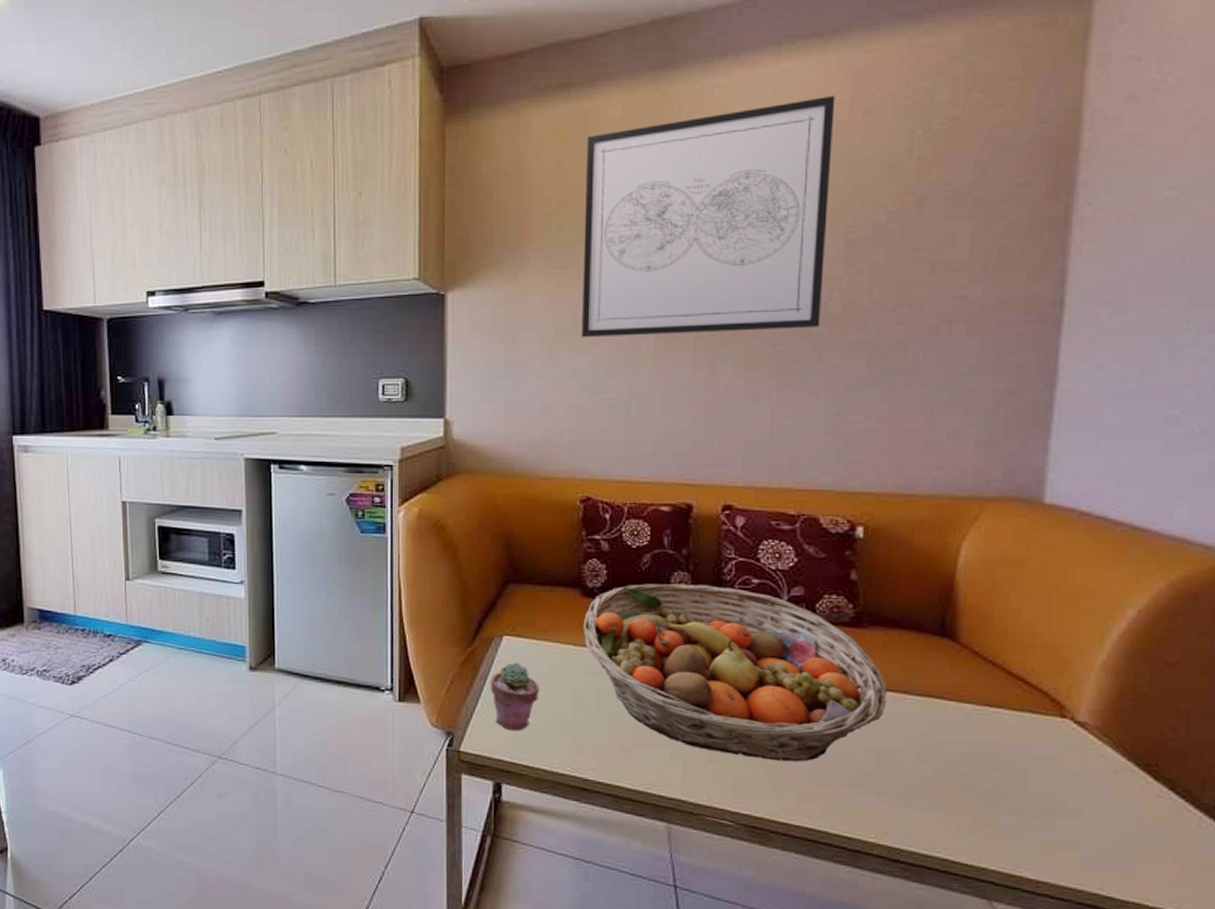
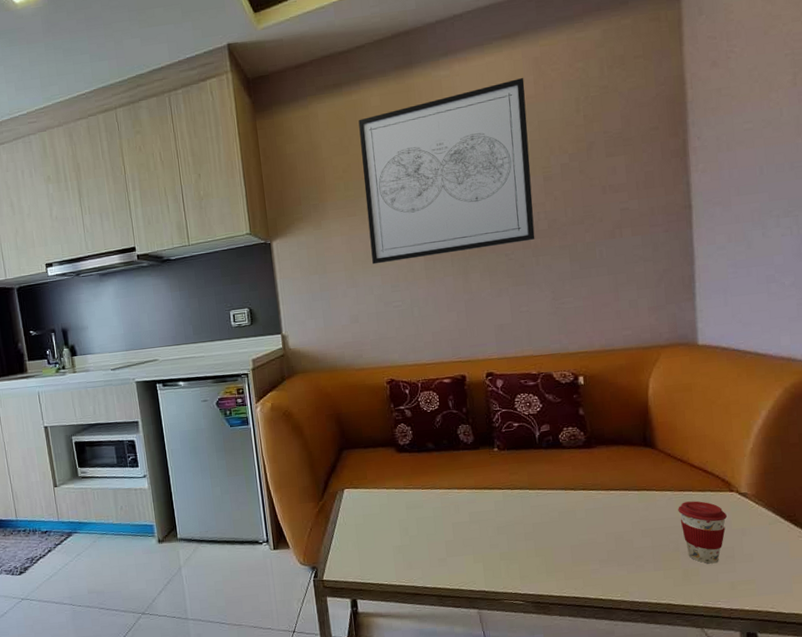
potted succulent: present [491,662,540,731] -> none [339,507,376,559]
fruit basket: present [582,583,887,762] -> none [400,431,616,552]
coffee cup: none [978,722,1051,814] -> present [678,501,727,564]

